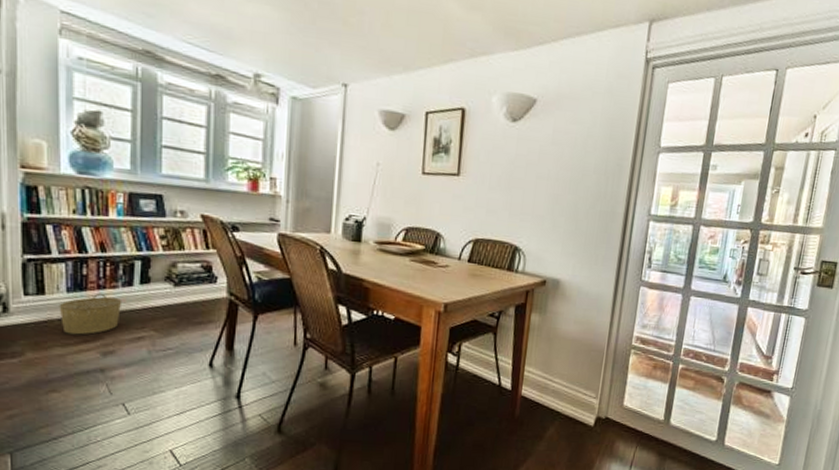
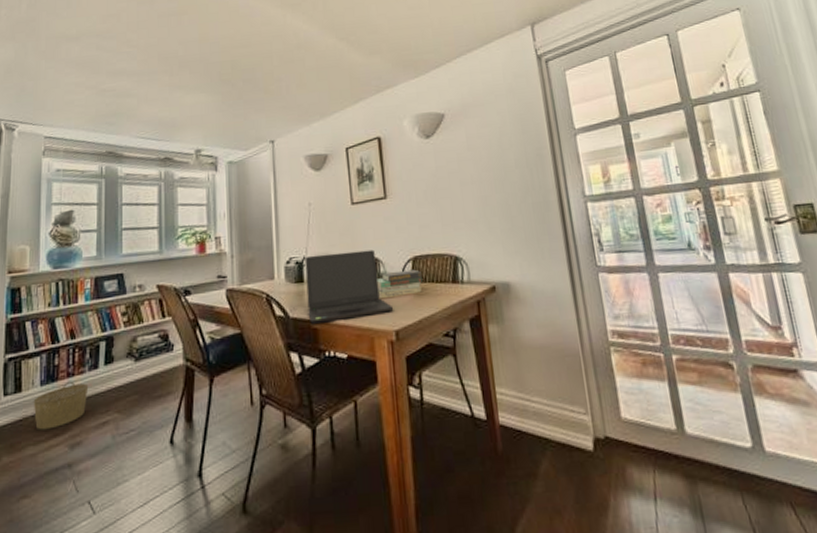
laptop: none [361,217,447,286] -> present [305,249,394,324]
books: none [434,249,480,274] -> present [377,269,422,299]

